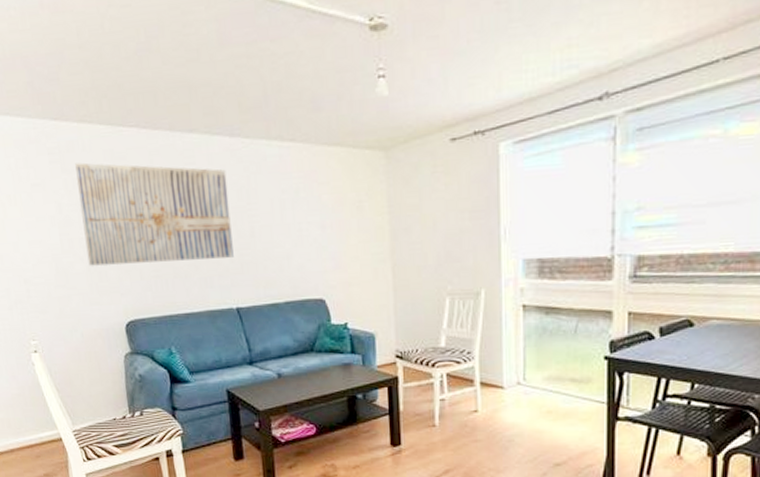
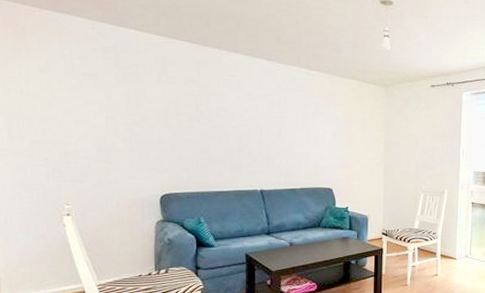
wall art: present [75,162,234,266] -> none [129,62,262,151]

